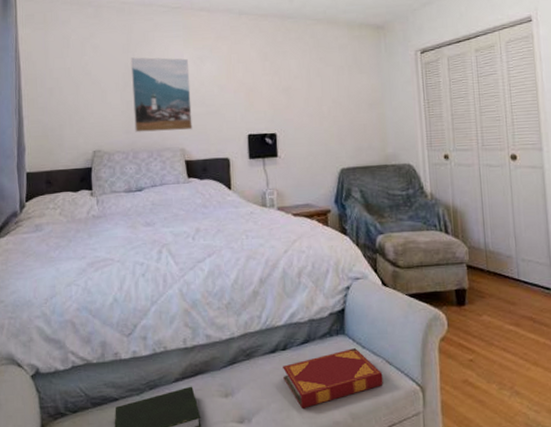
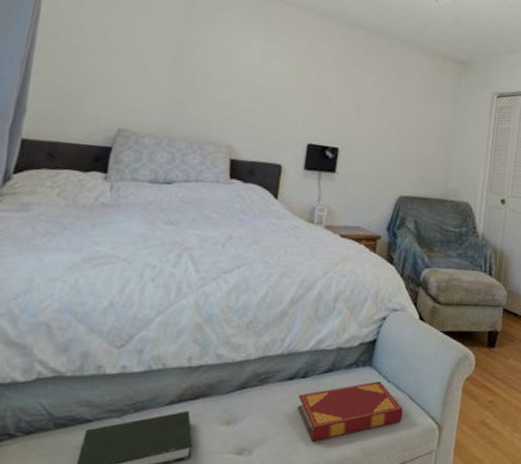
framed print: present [130,57,193,133] -> none [176,33,256,127]

